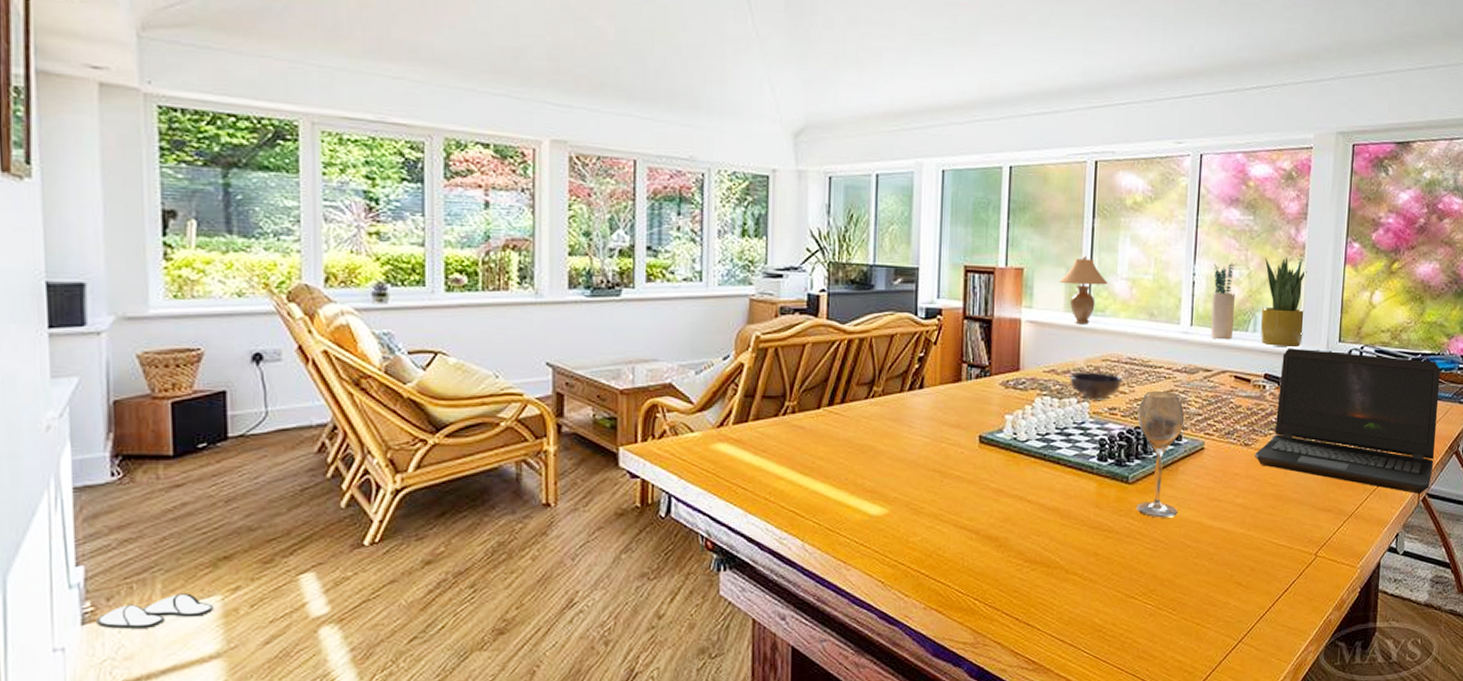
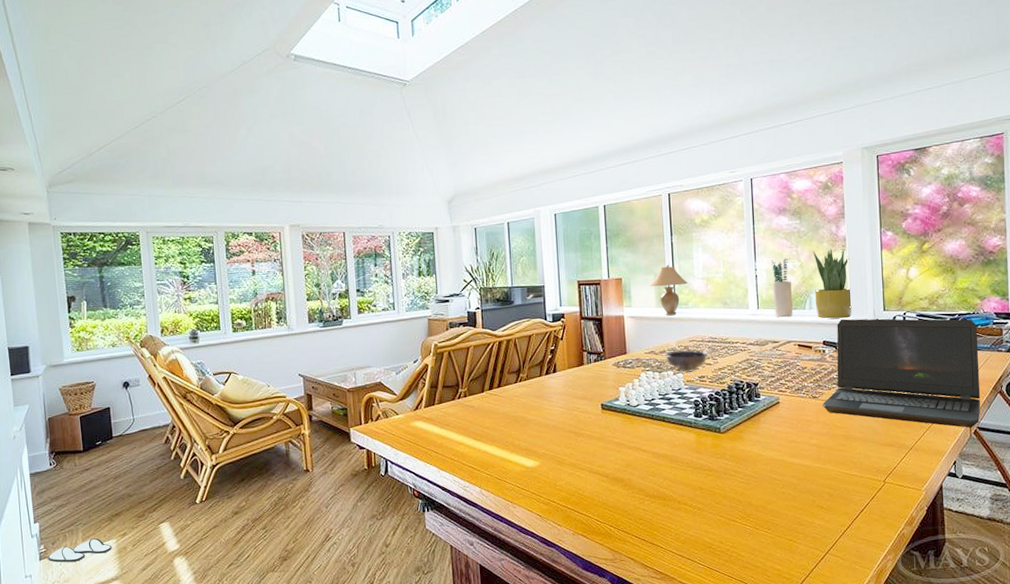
wineglass: present [1136,392,1185,518] -> none [722,361,763,459]

